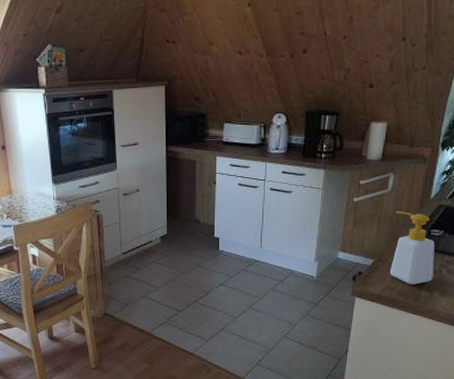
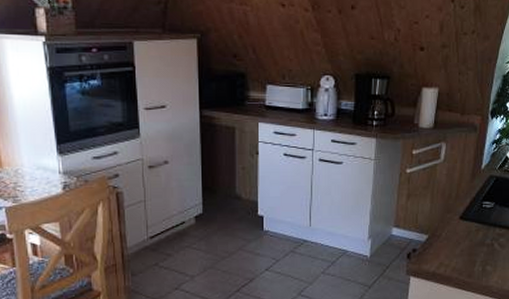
soap bottle: present [389,211,435,285] -> none [443,182,486,260]

